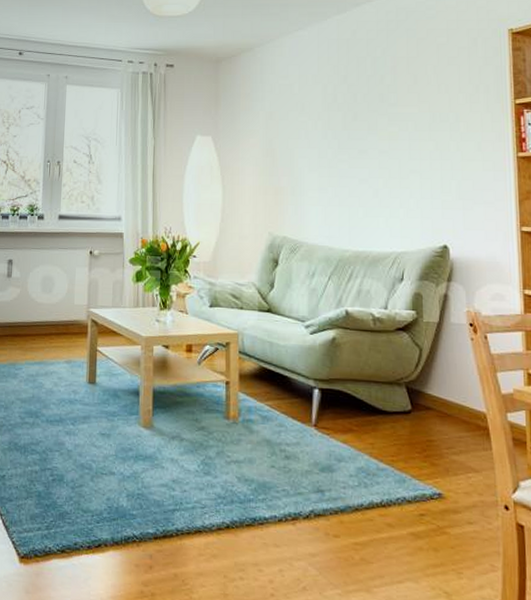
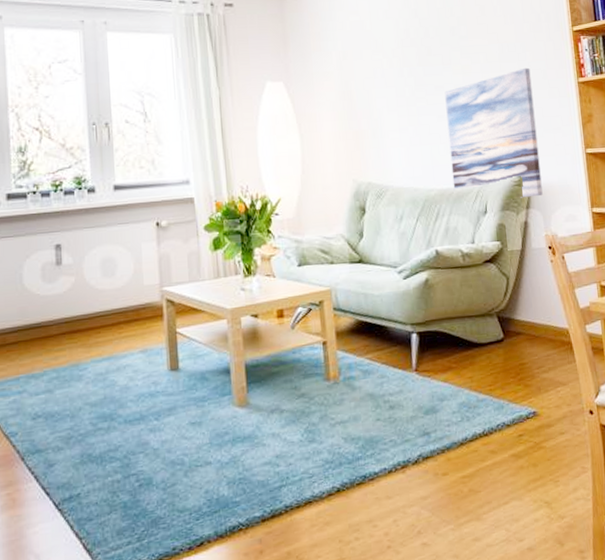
wall art: none [368,138,467,271] -> present [444,67,543,198]

